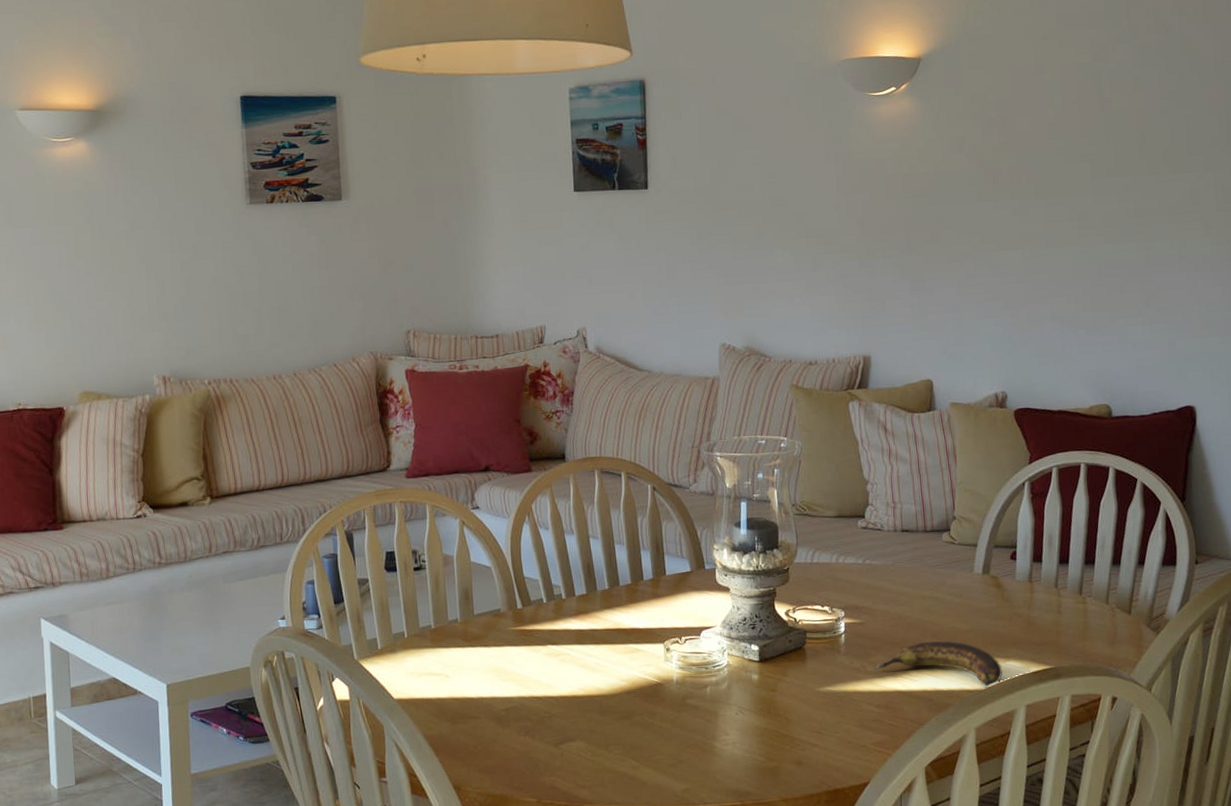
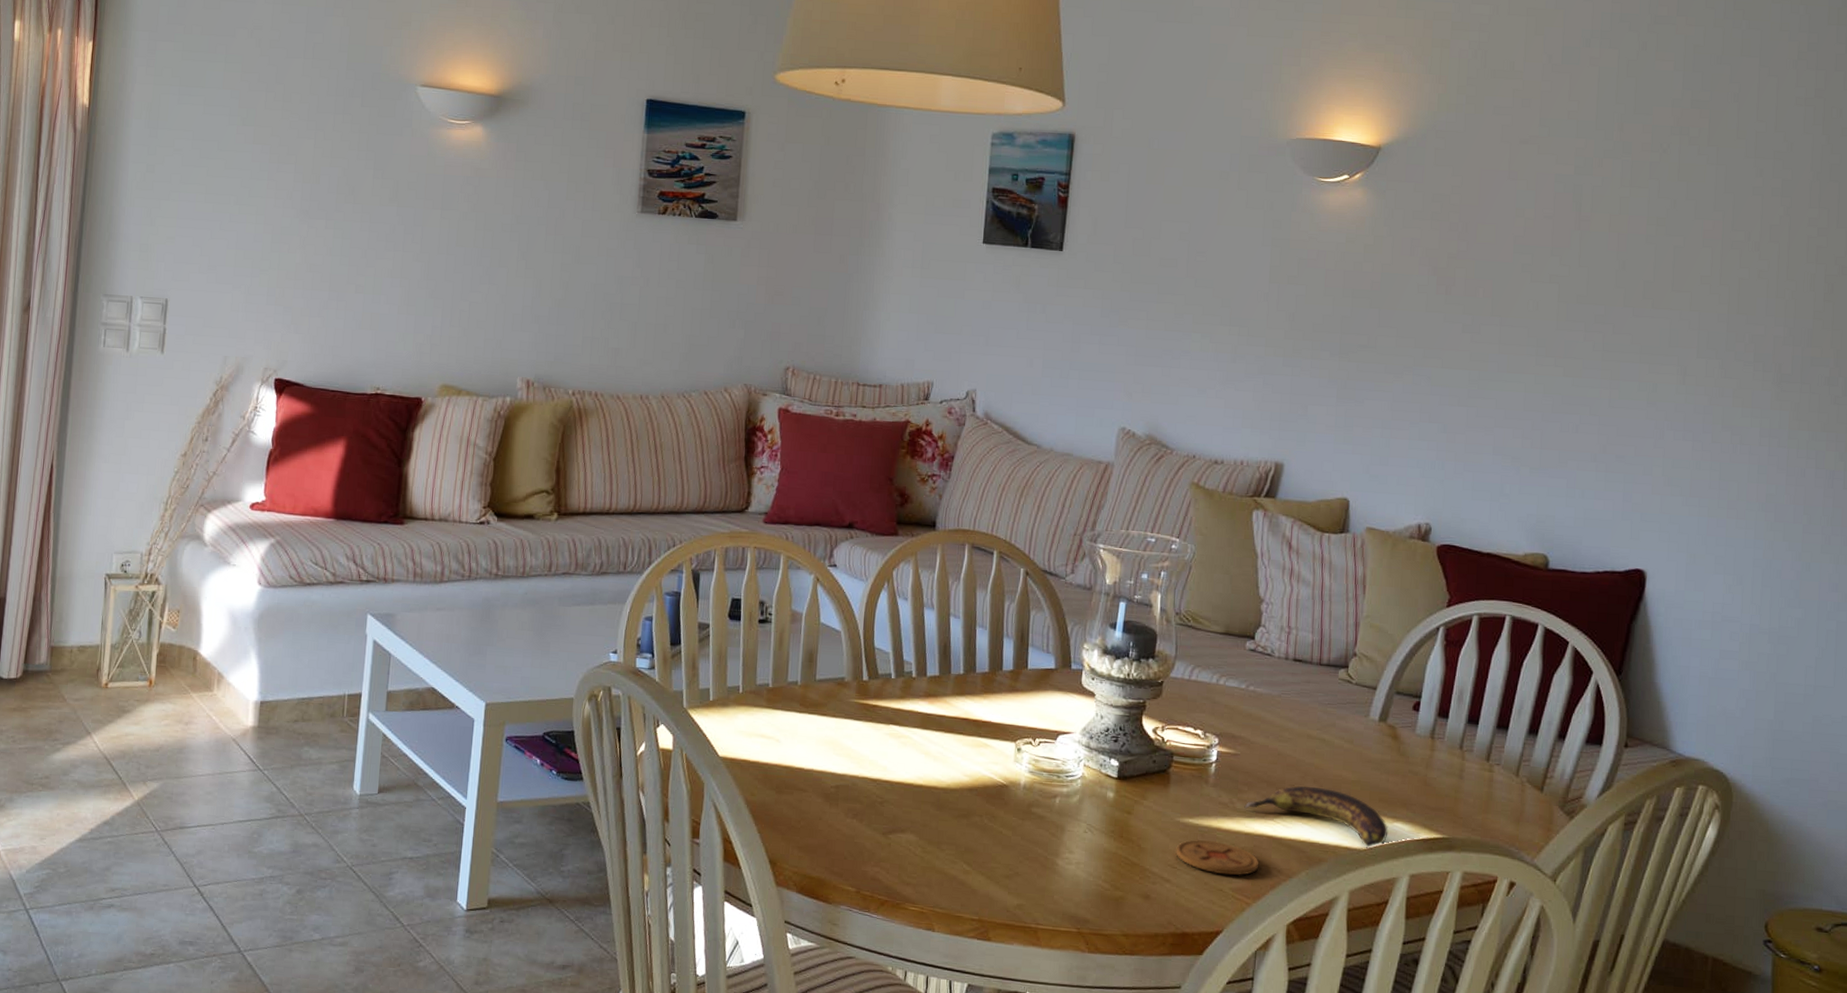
coaster: none [819,703,894,733] -> present [1176,839,1259,876]

